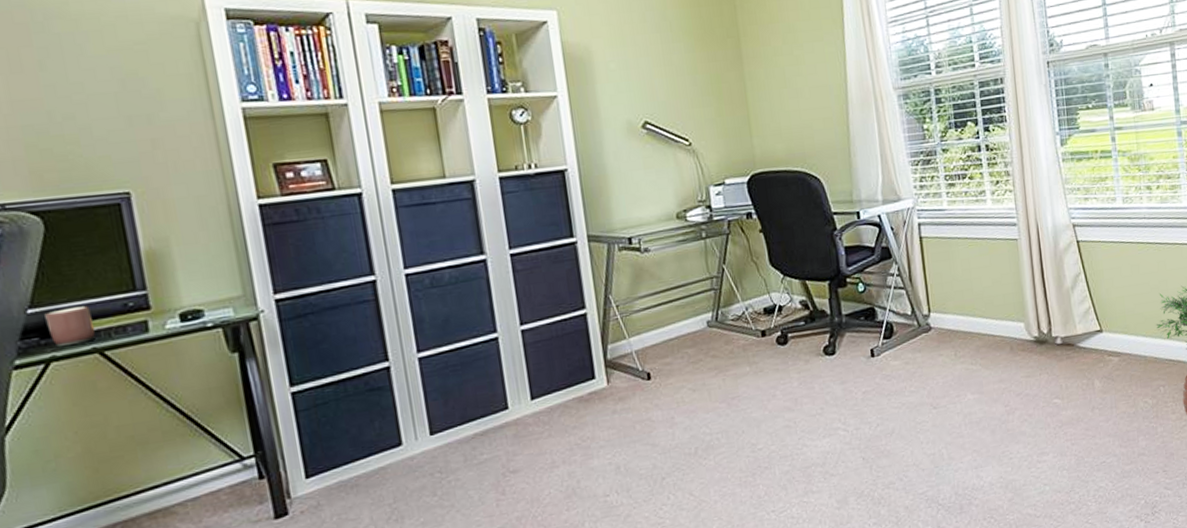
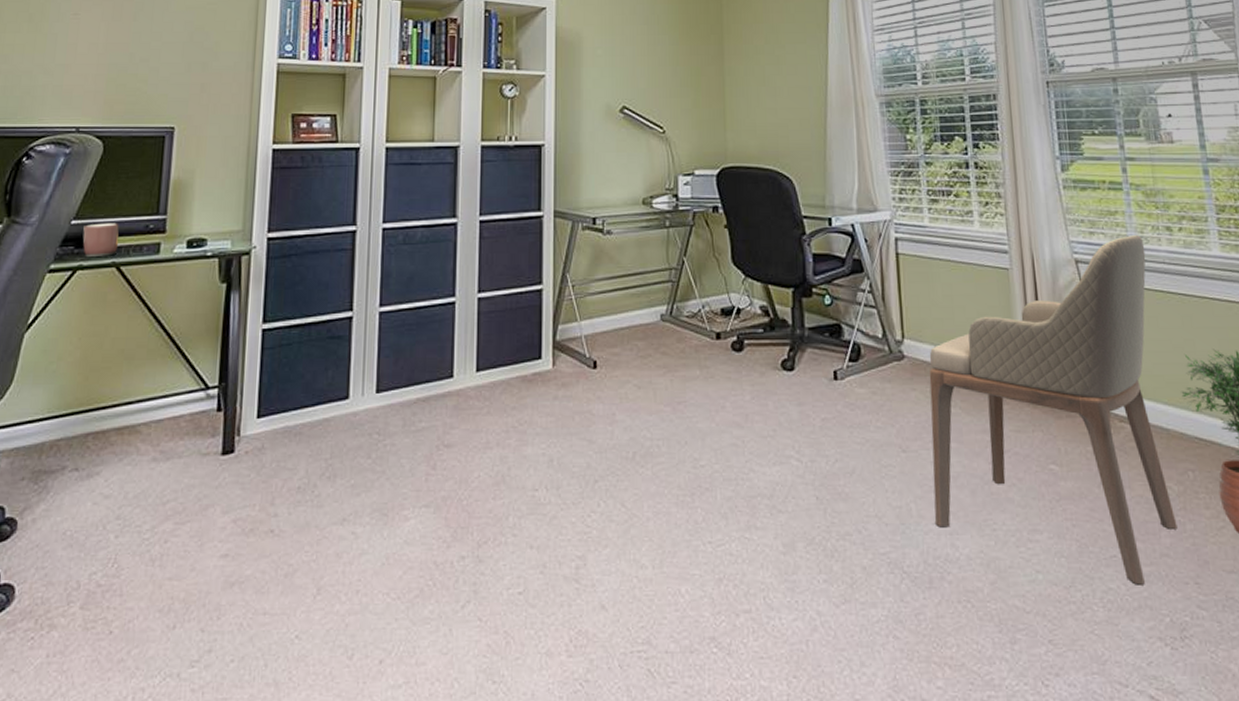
armchair: none [953,196,1151,481] -> present [929,235,1177,585]

